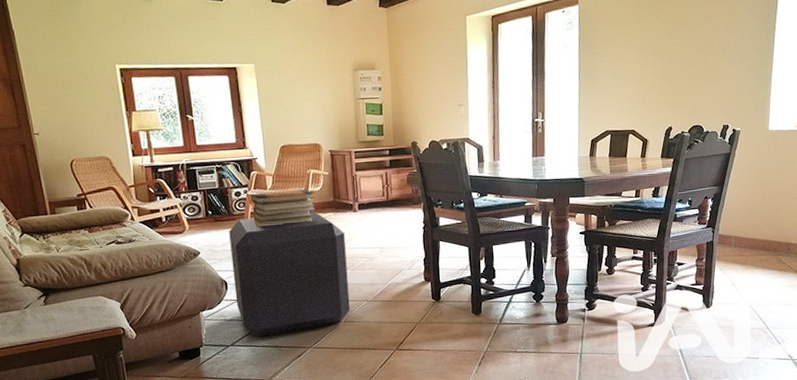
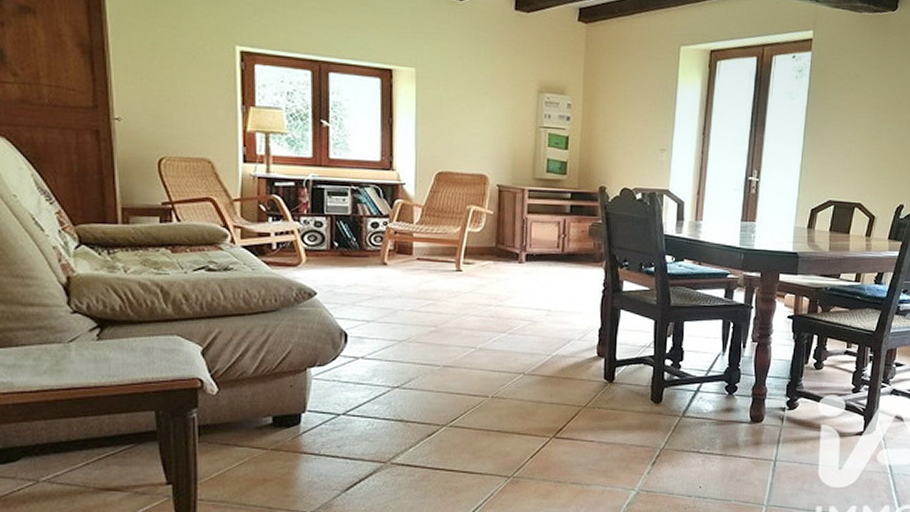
ottoman: present [229,212,350,337] -> none [356,256,504,407]
book stack: present [250,188,316,227] -> none [390,226,473,270]

